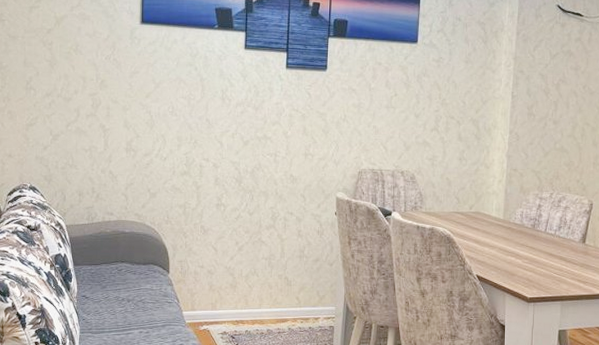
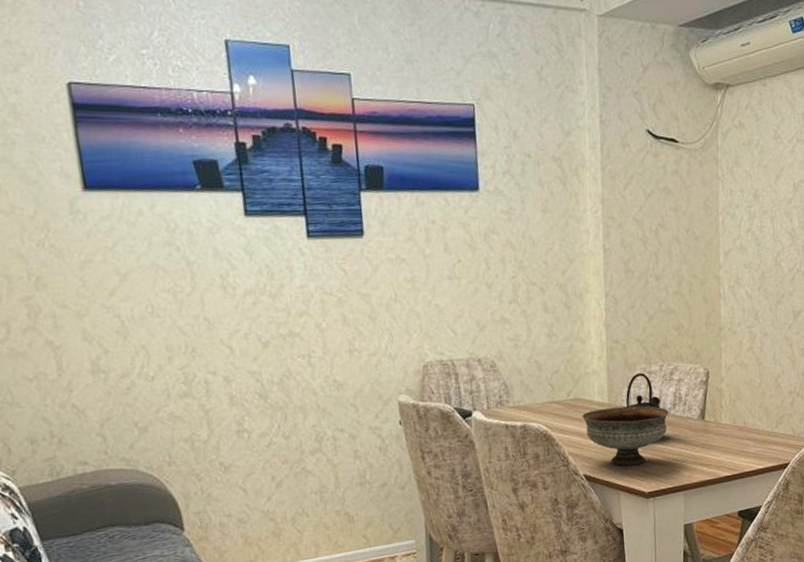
bowl: none [480,223,555,273] -> present [582,405,670,466]
kettle: none [518,197,548,229] -> present [625,372,661,409]

